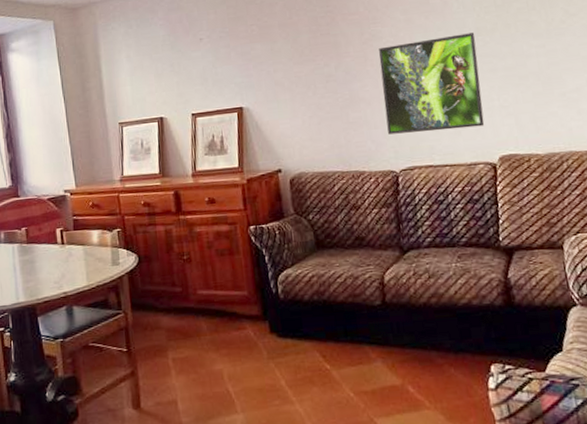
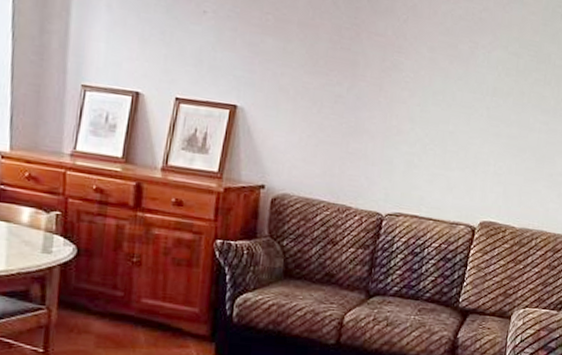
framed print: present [378,32,485,135] -> none [384,81,491,188]

